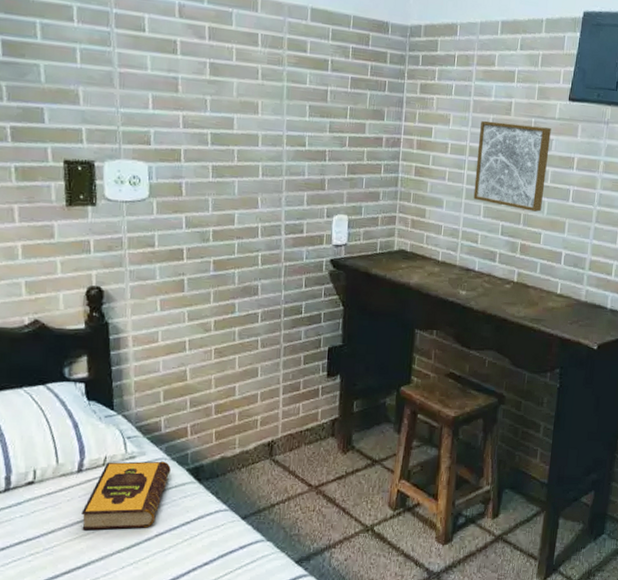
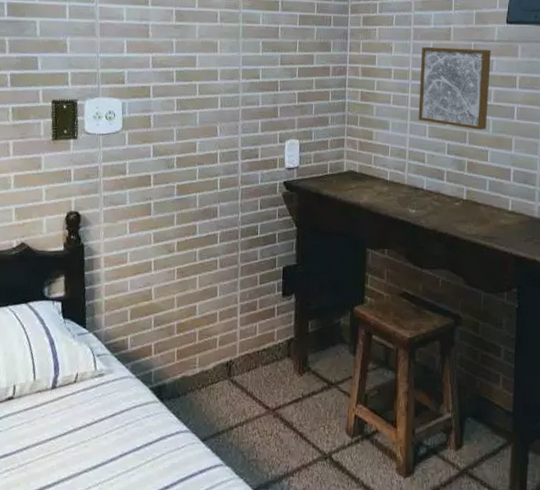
hardback book: present [81,461,171,530] -> none [53,379,136,448]

